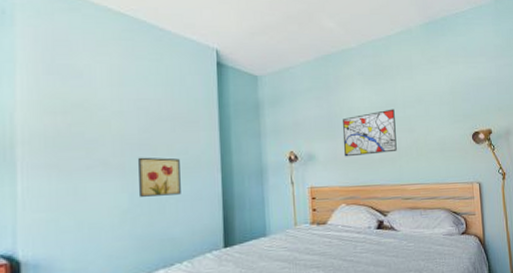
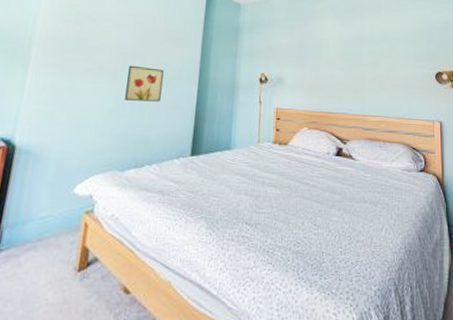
wall art: present [343,109,397,157] -> none [310,43,361,84]

